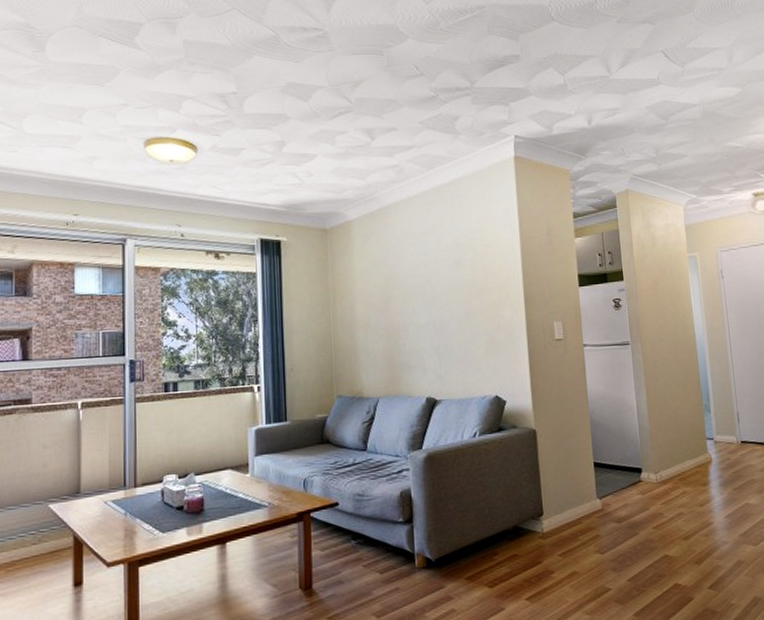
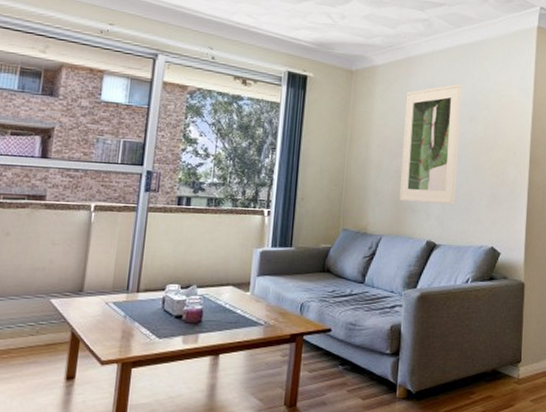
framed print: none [385,228,452,359] -> present [399,83,462,205]

